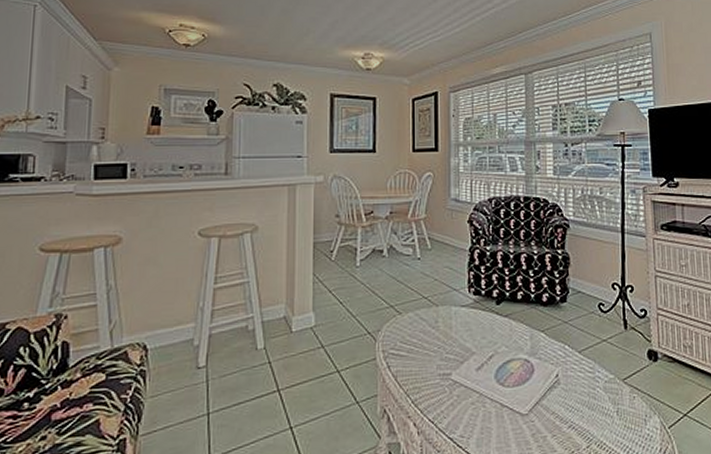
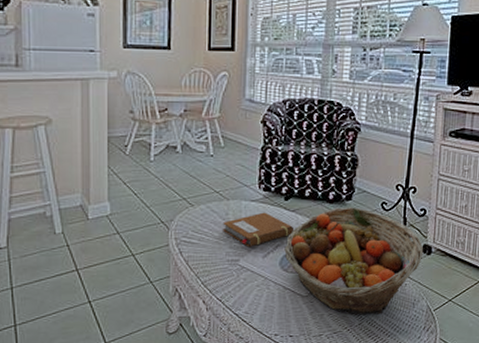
notebook: none [433,318,509,359] -> present [223,212,295,247]
fruit basket: none [499,309,649,436] -> present [284,207,423,315]

